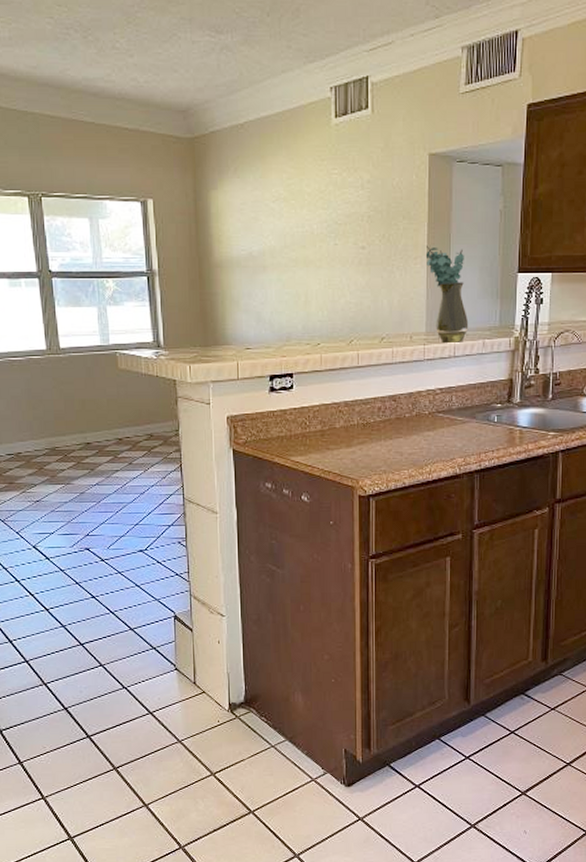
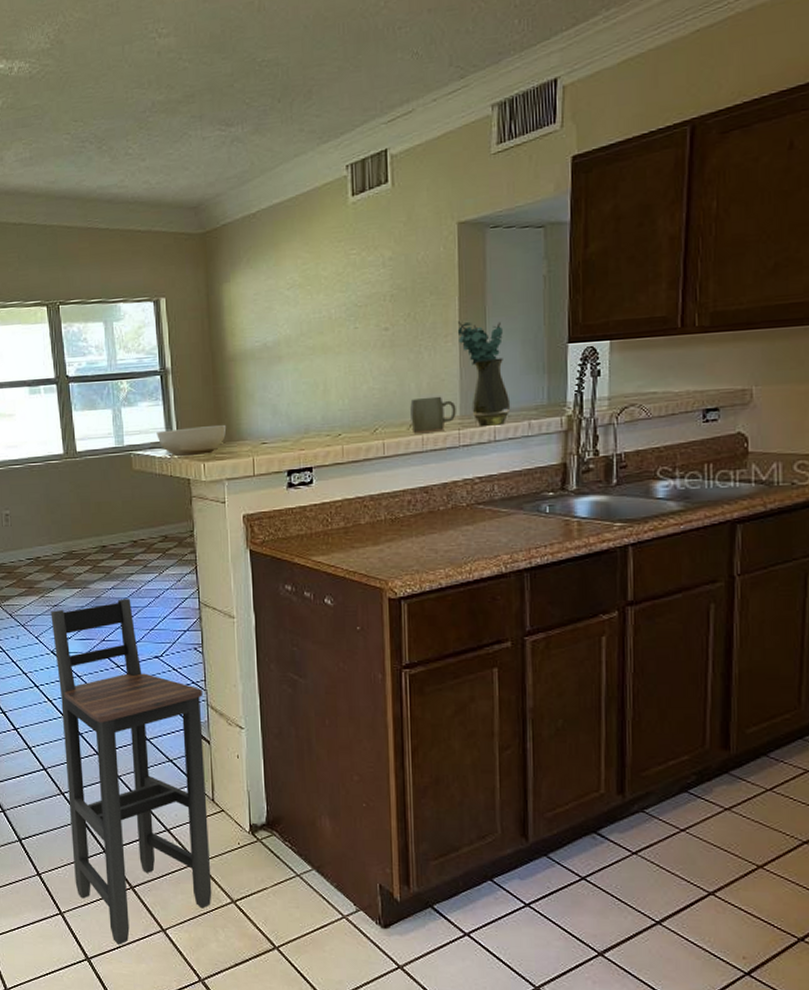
bar stool: none [32,495,193,822] -> present [50,598,212,945]
bowl: none [143,328,212,358] -> present [156,424,227,457]
mug: none [383,313,422,346] -> present [410,396,456,433]

